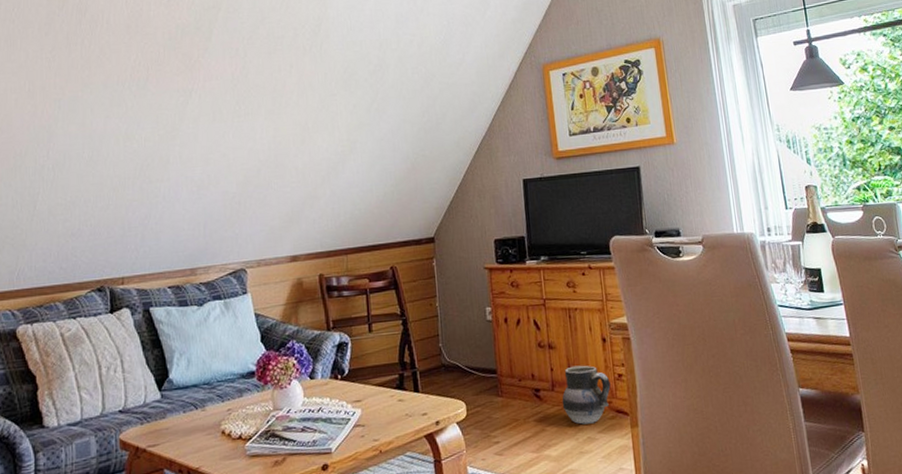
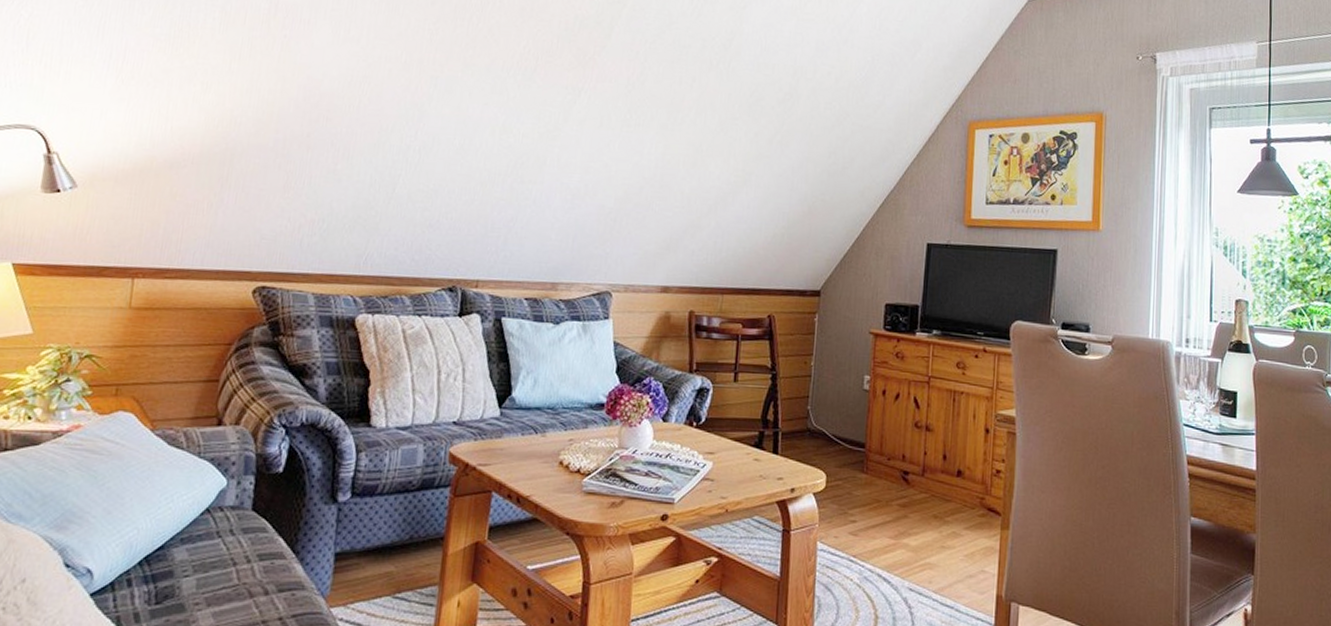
ceramic jug: present [562,365,611,425] -> none [930,453,987,518]

